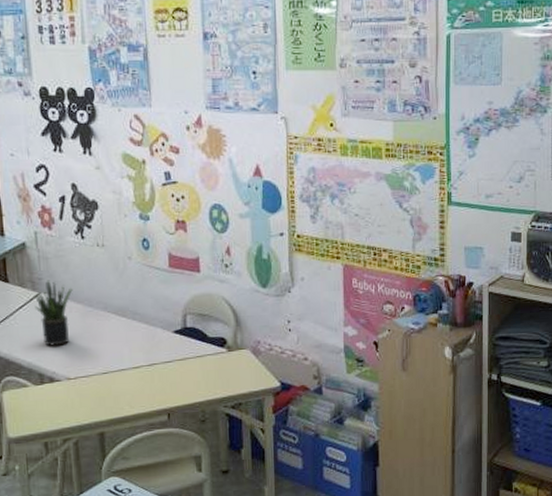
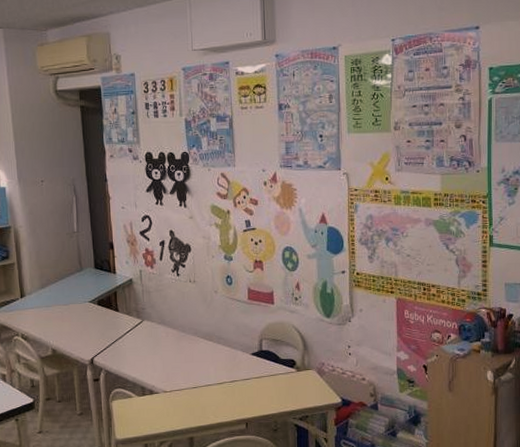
potted plant: present [34,280,73,346] -> none [139,310,170,364]

